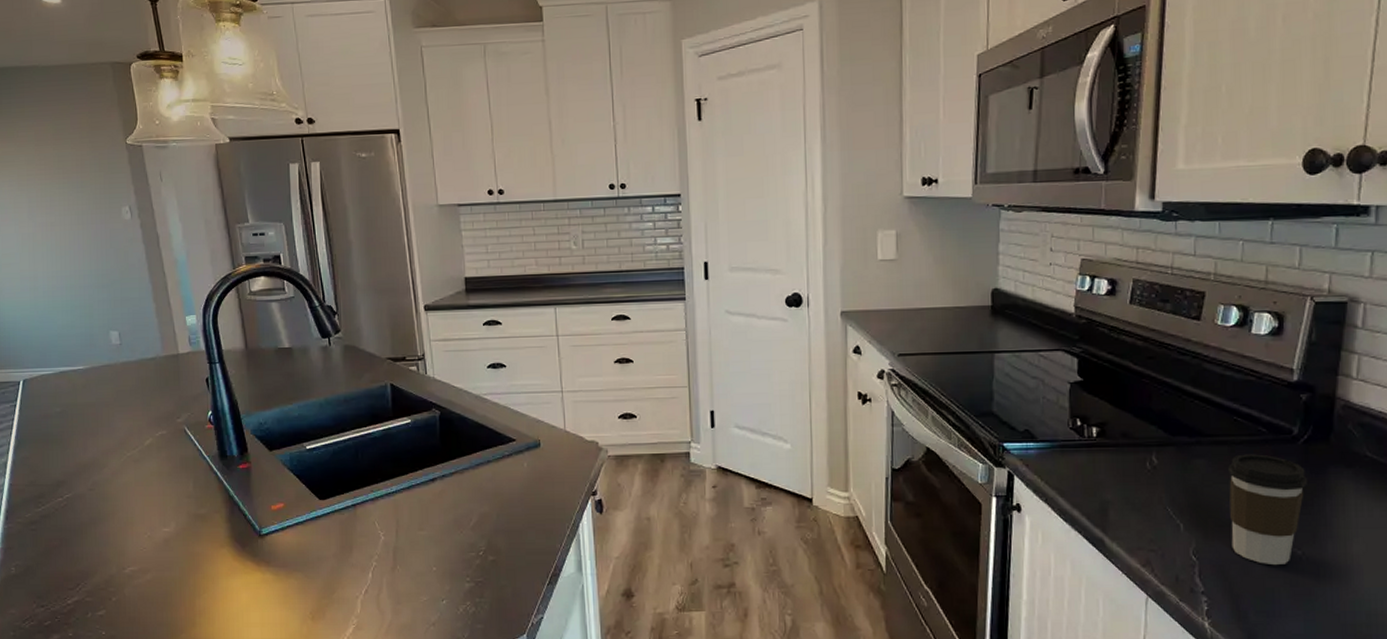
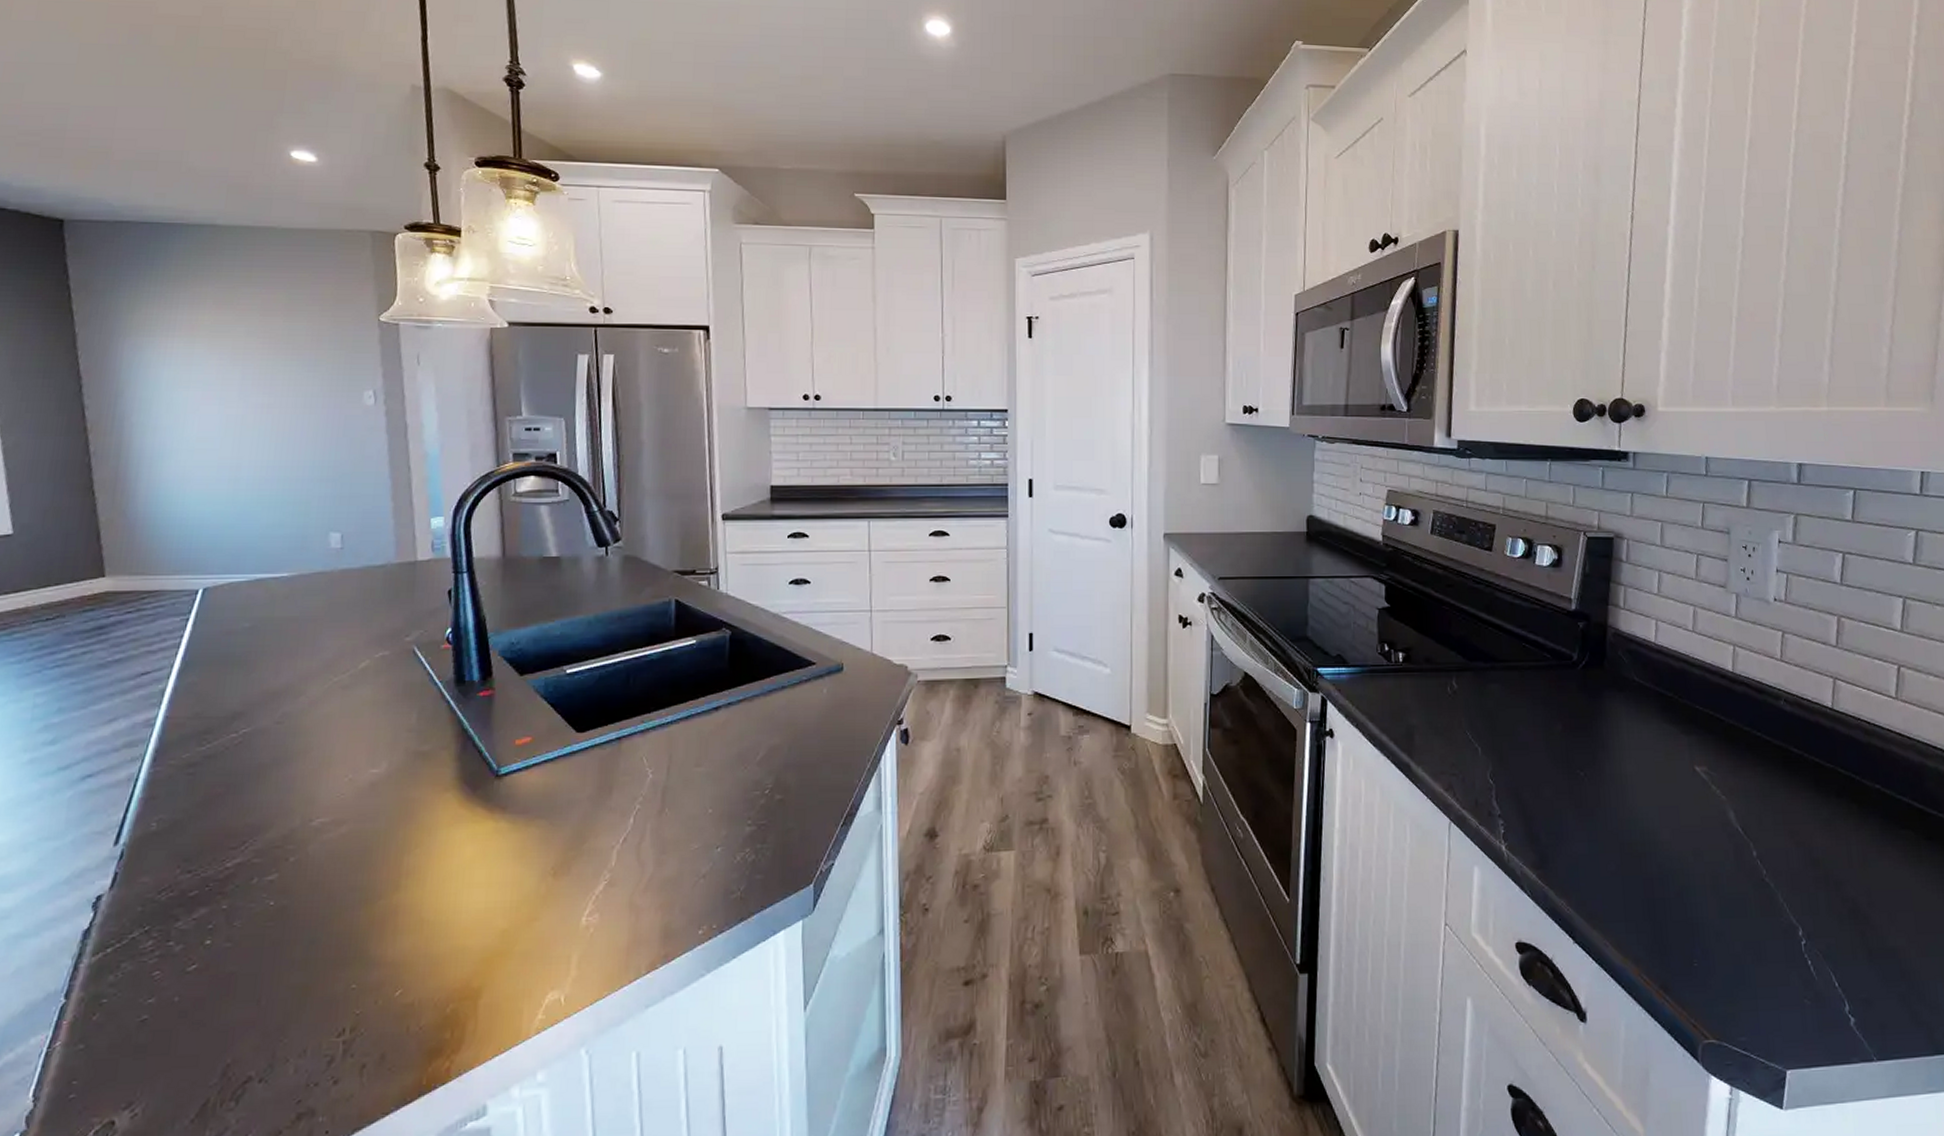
coffee cup: present [1228,454,1307,566] -> none [1519,679,1586,787]

